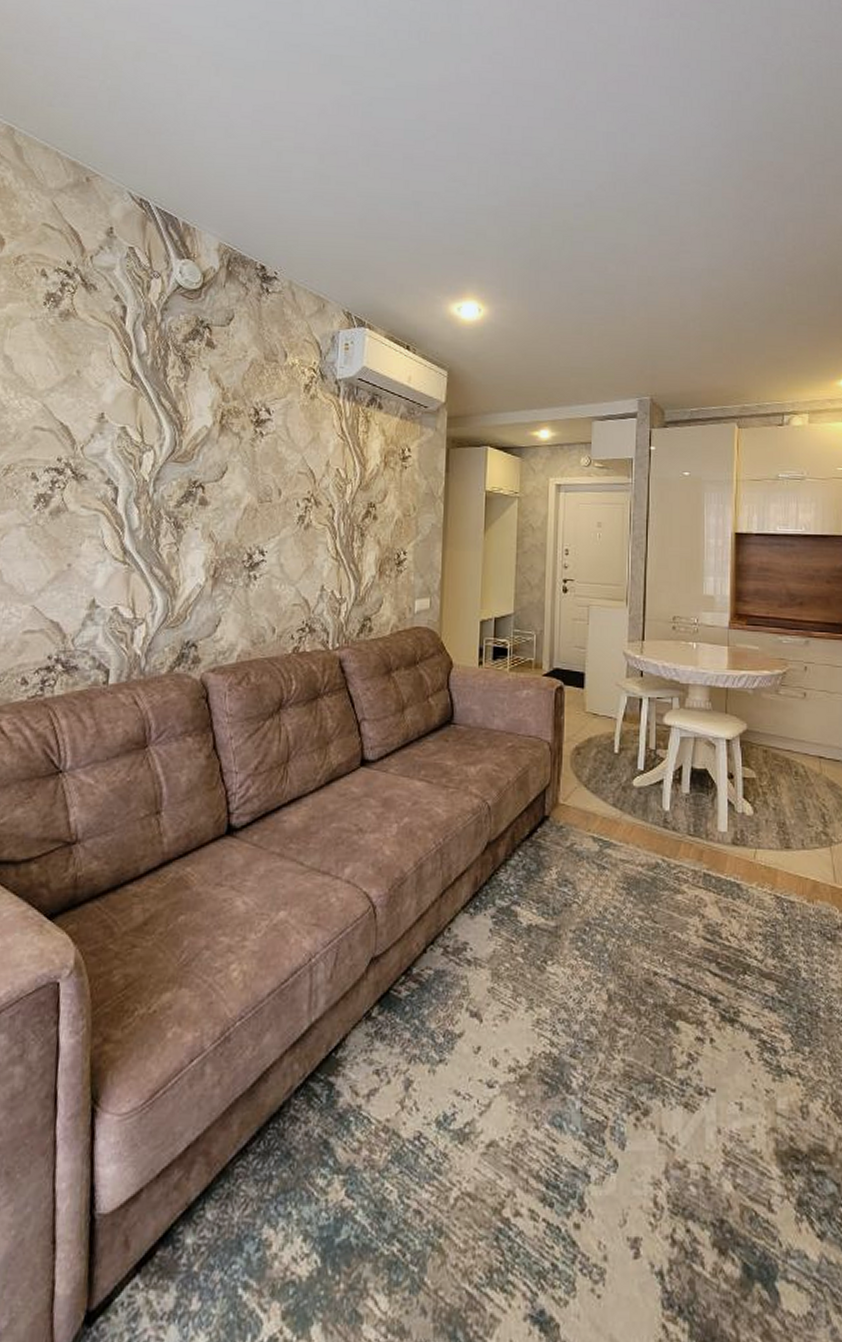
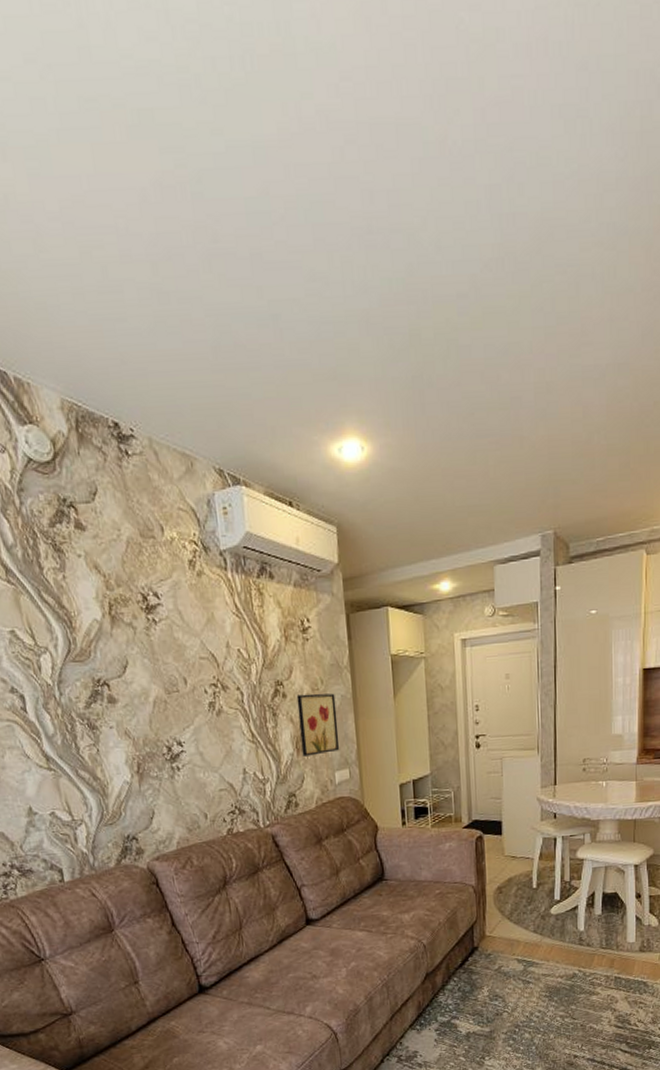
wall art: none [384,518,426,581] -> present [296,693,340,757]

